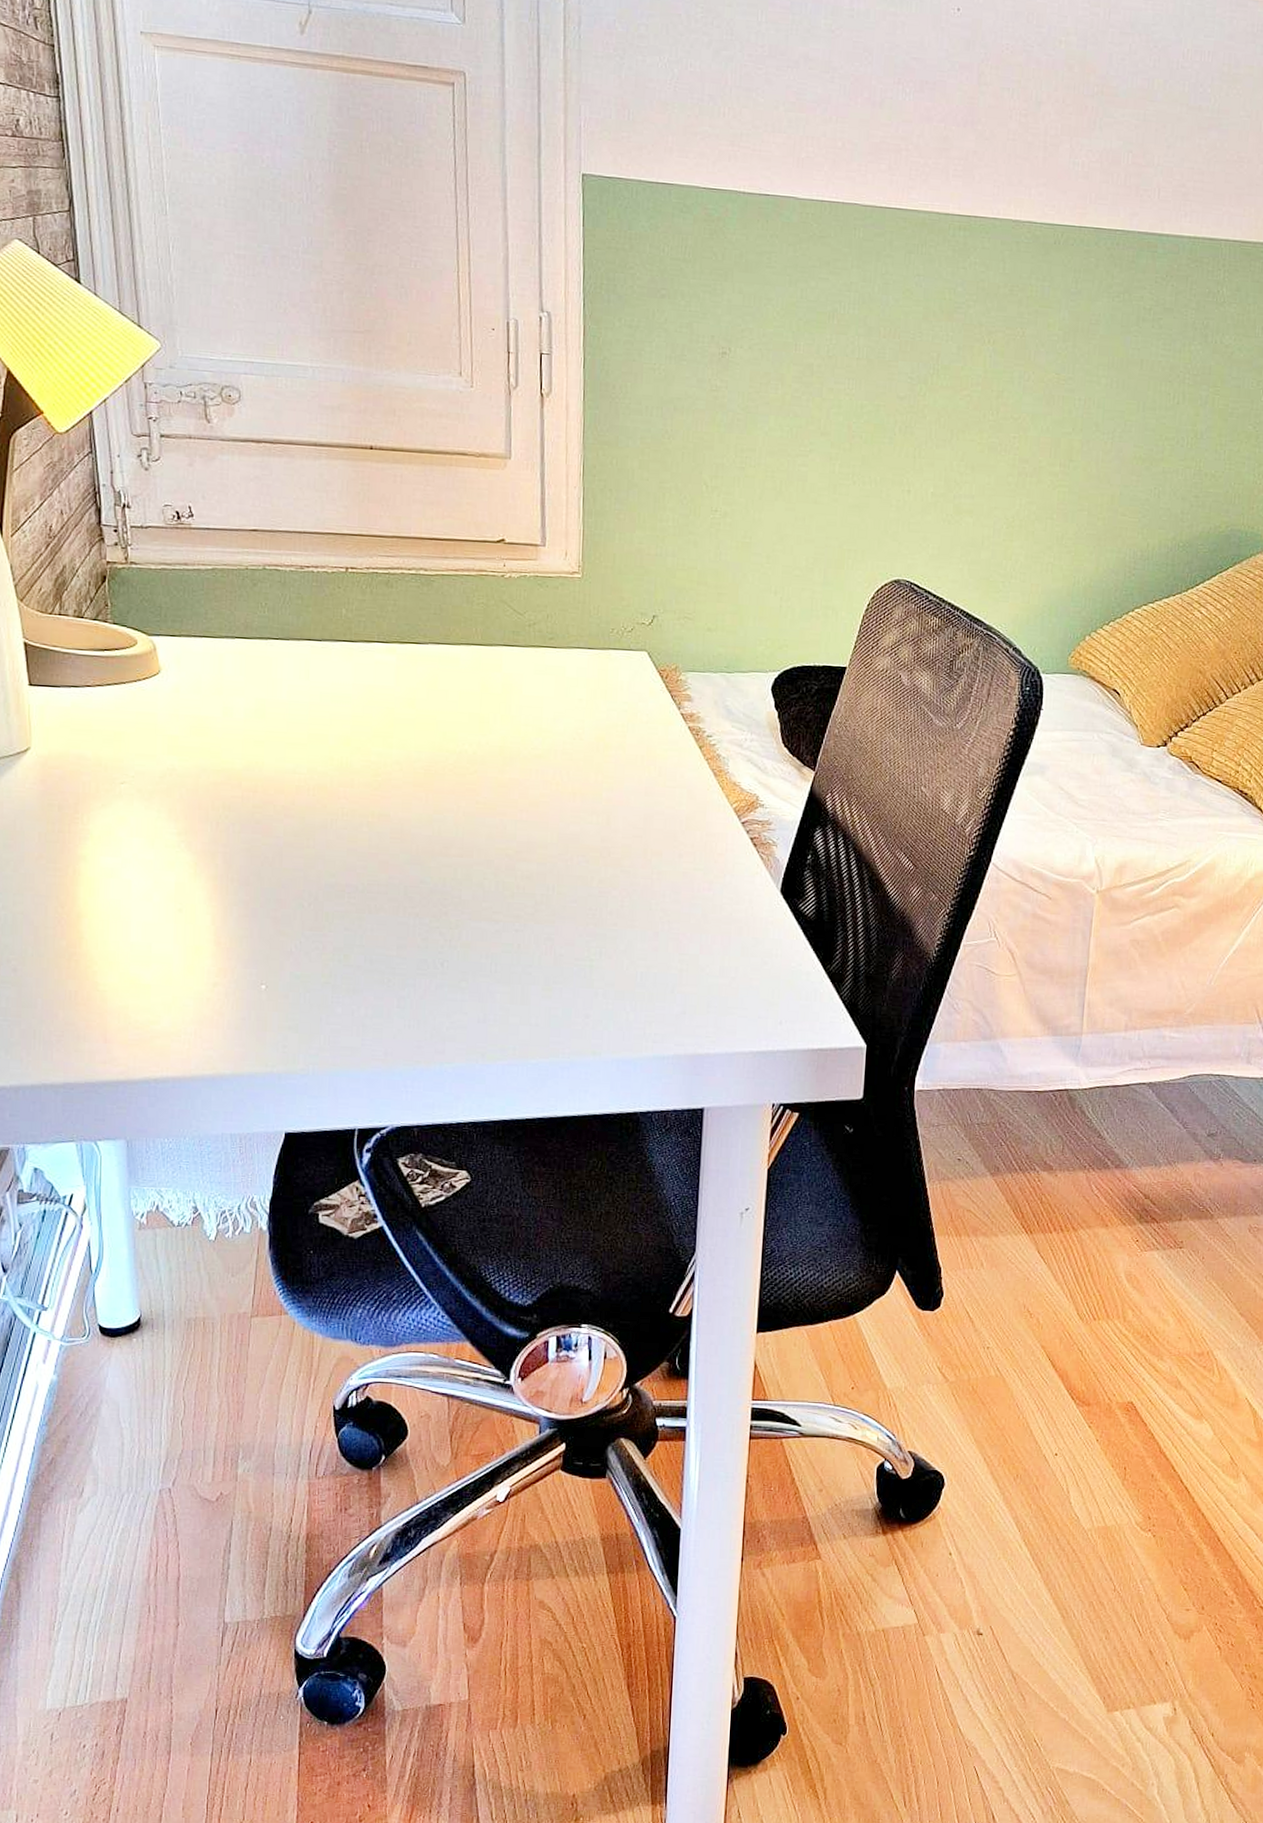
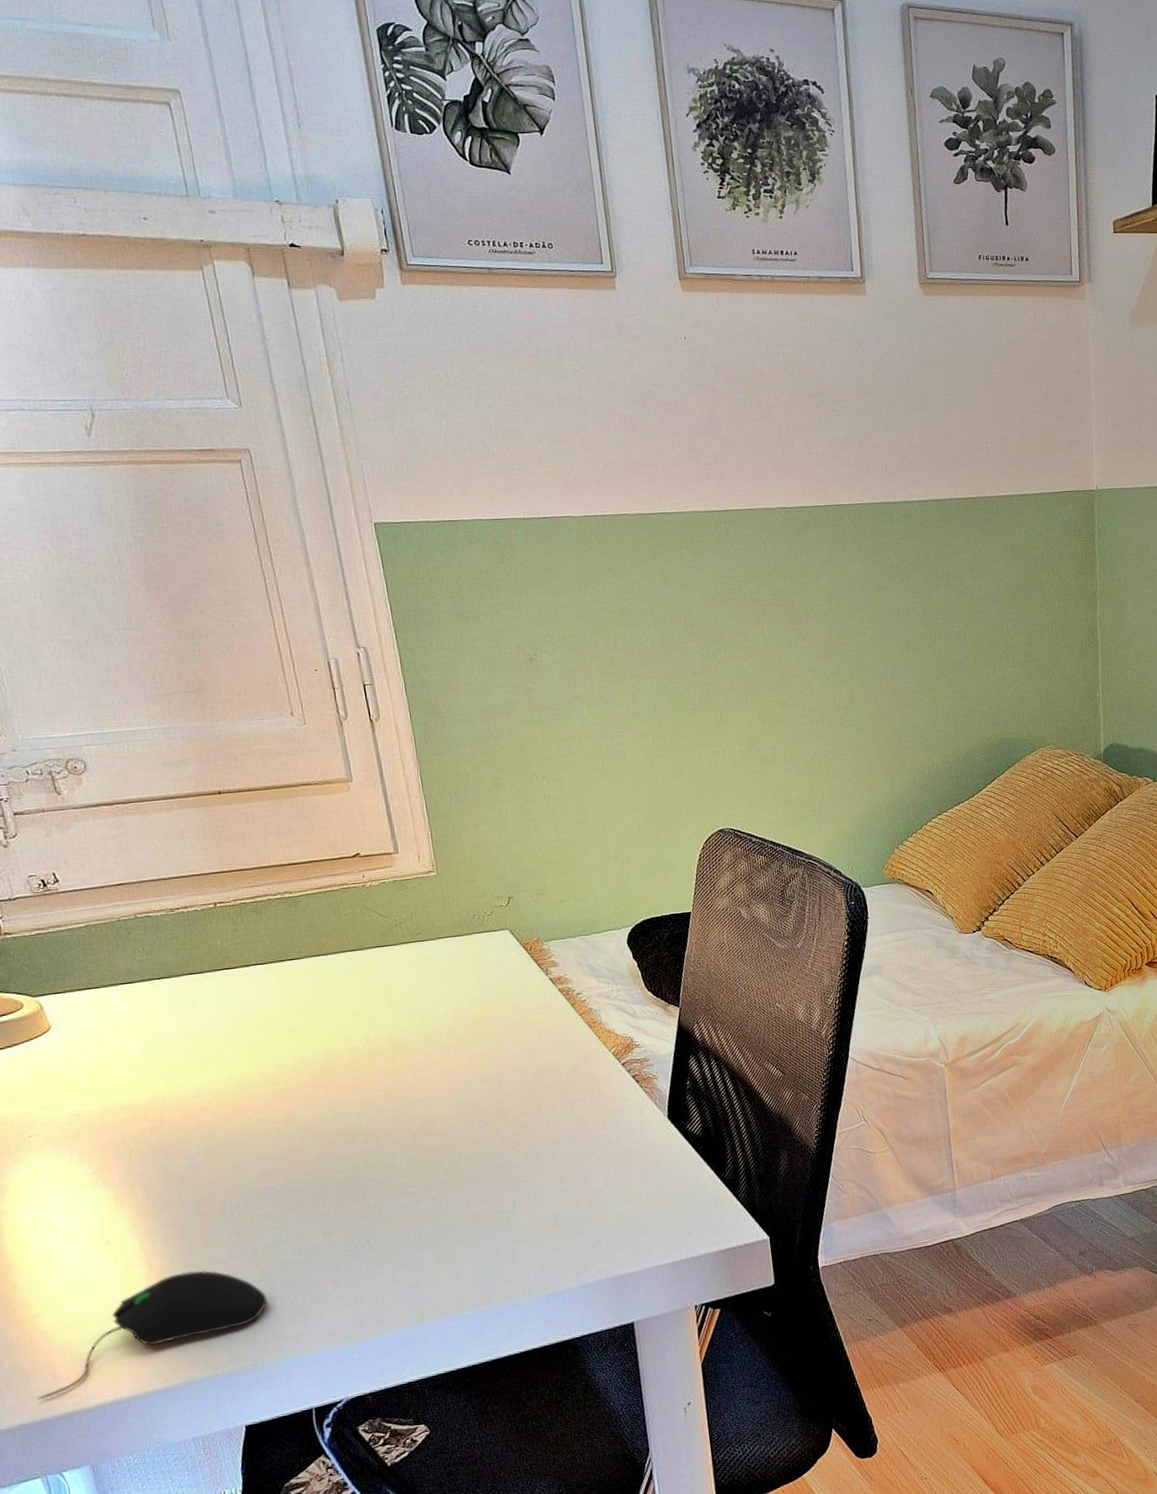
computer mouse: none [85,957,330,1061] -> present [37,1270,268,1400]

